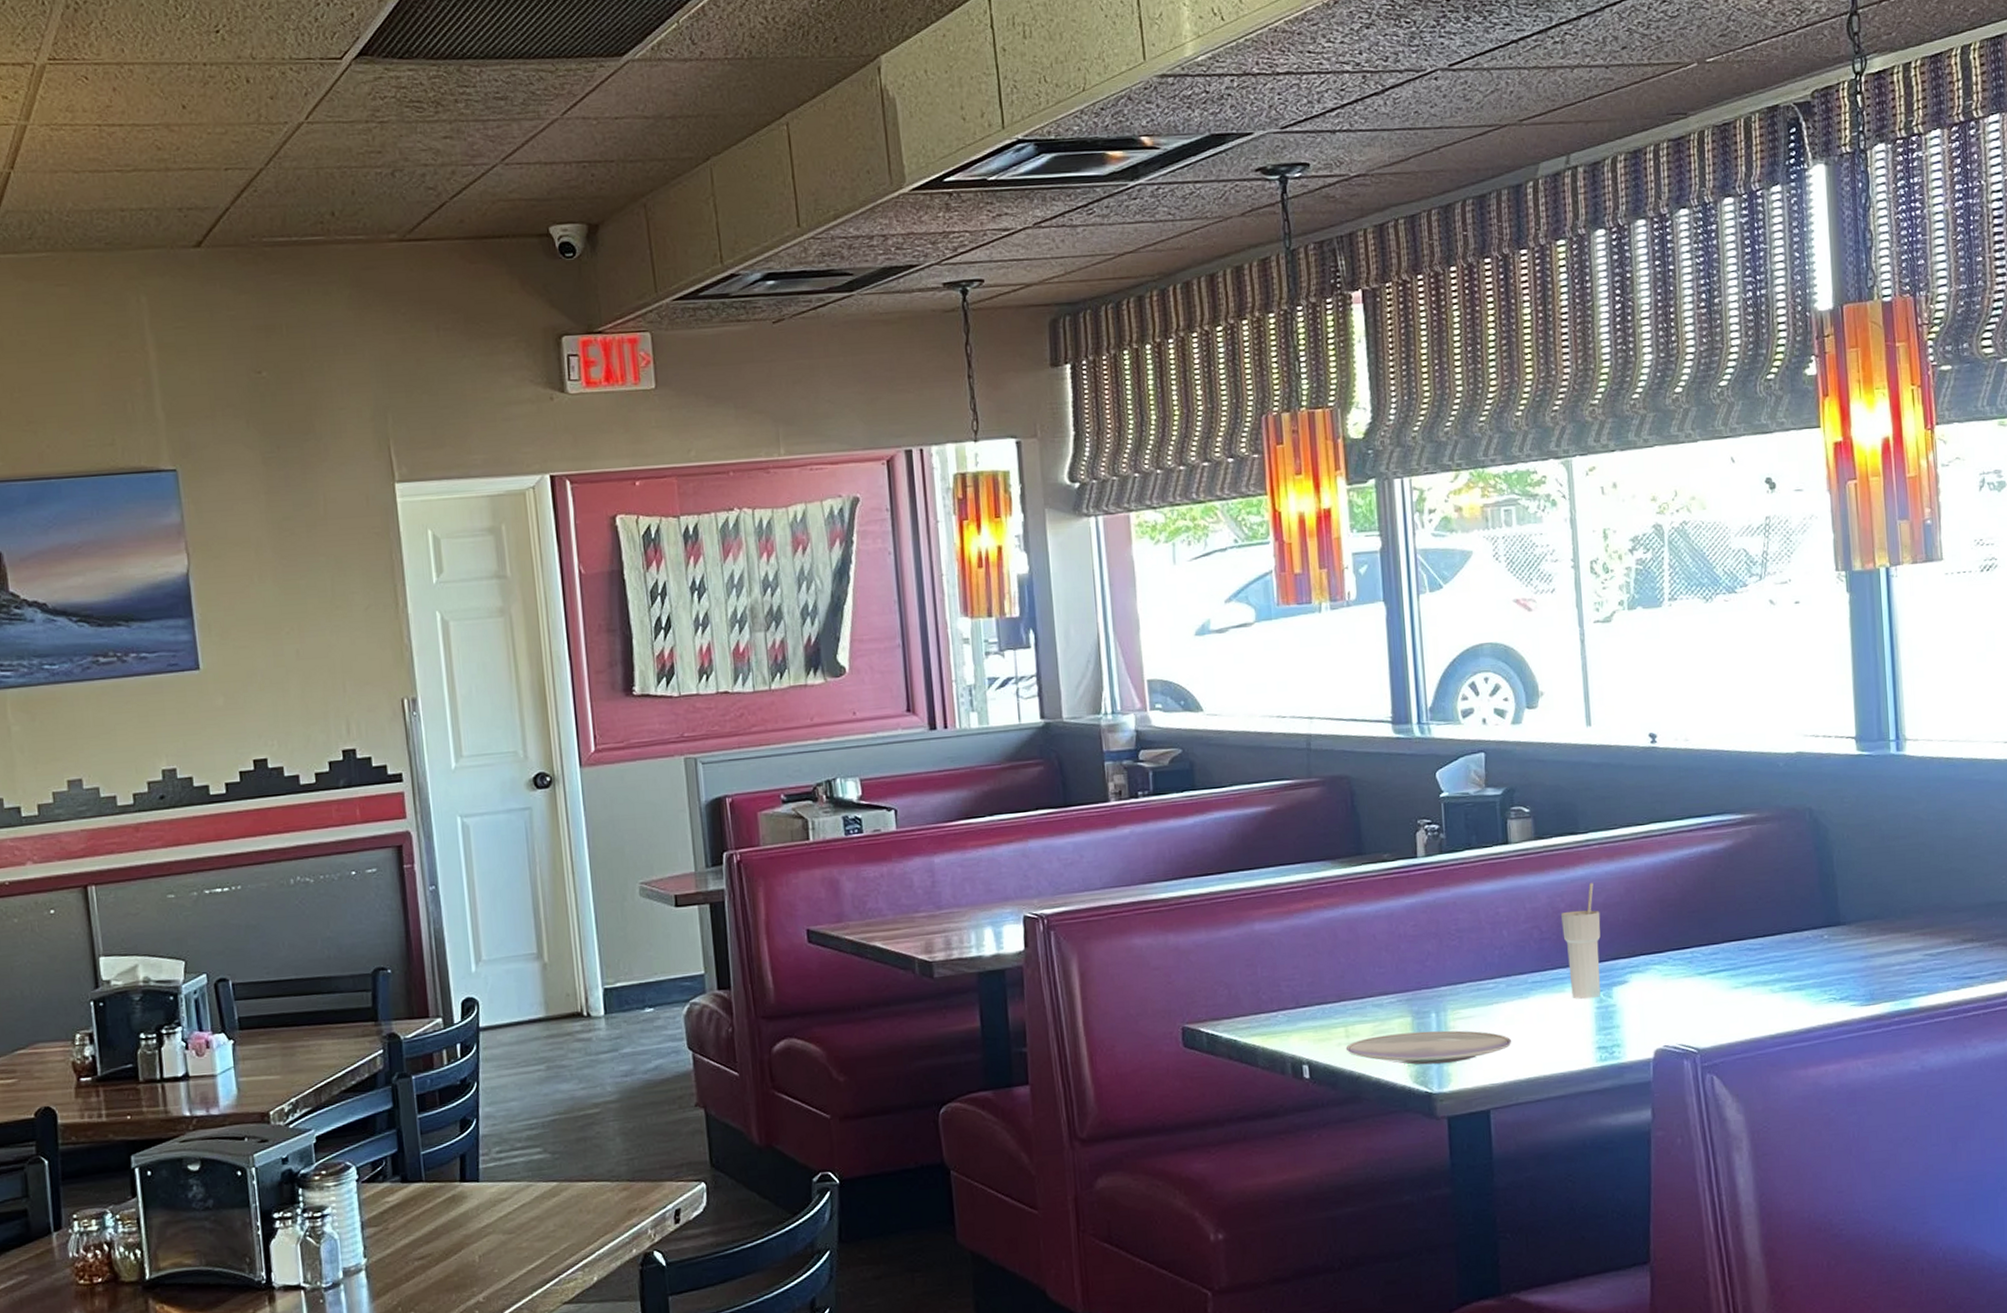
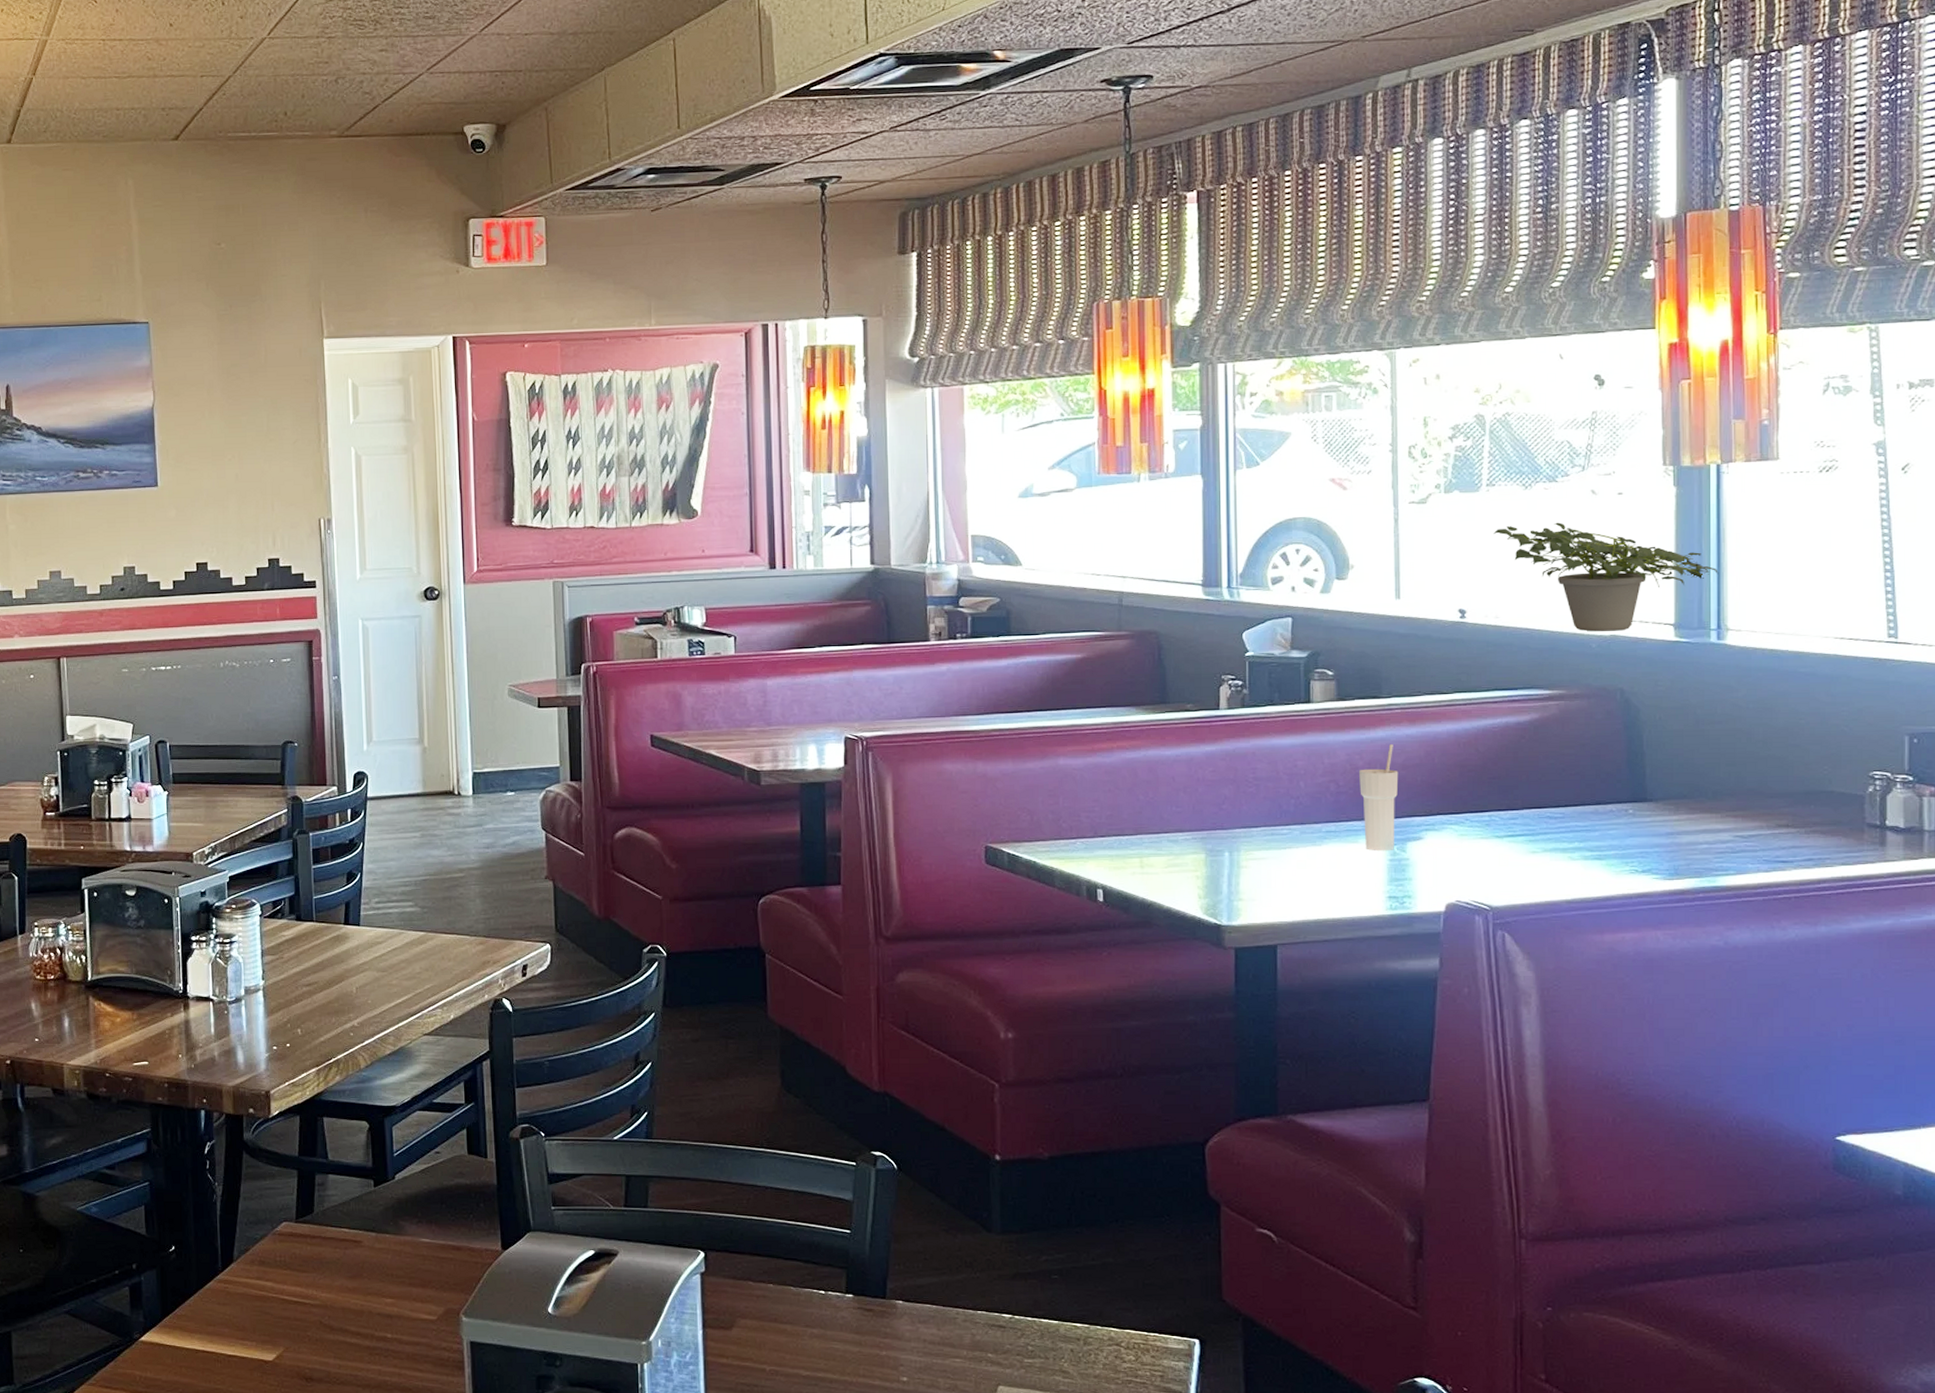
plate: present [1345,1030,1512,1065] -> none [1139,868,1303,899]
potted plant: none [1678,635,1894,750] -> present [1493,522,1718,632]

